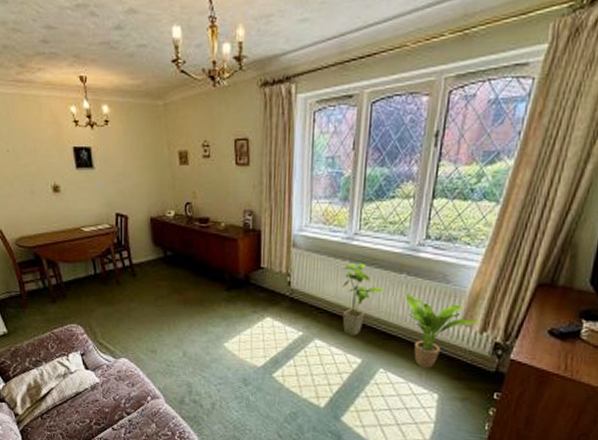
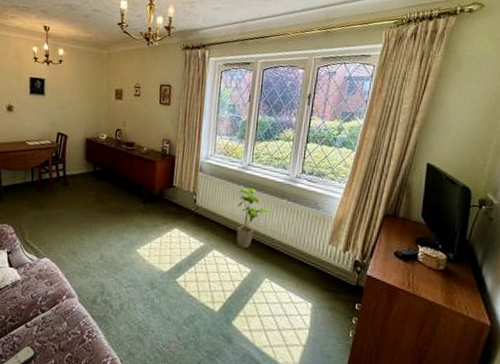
potted plant: present [404,290,481,368] -> none [285,213,344,279]

